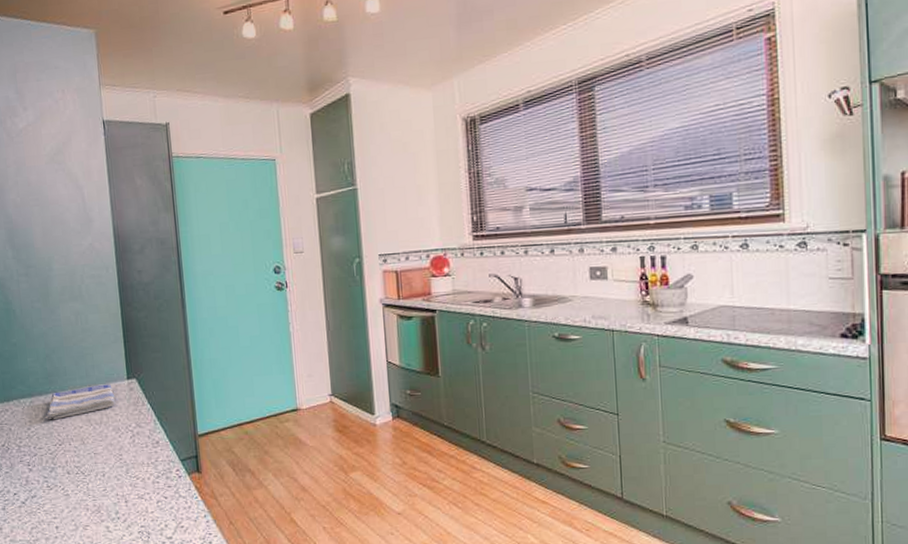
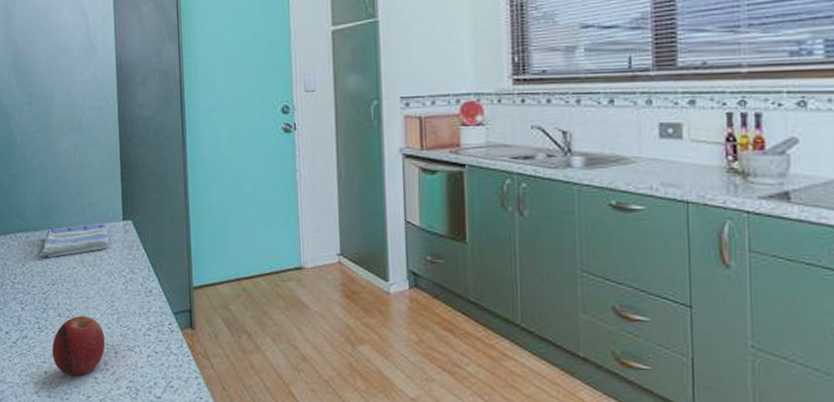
fruit: none [62,470,116,527] -> present [51,315,106,376]

